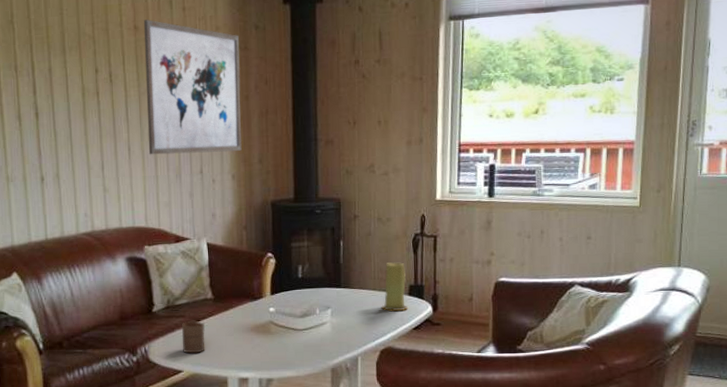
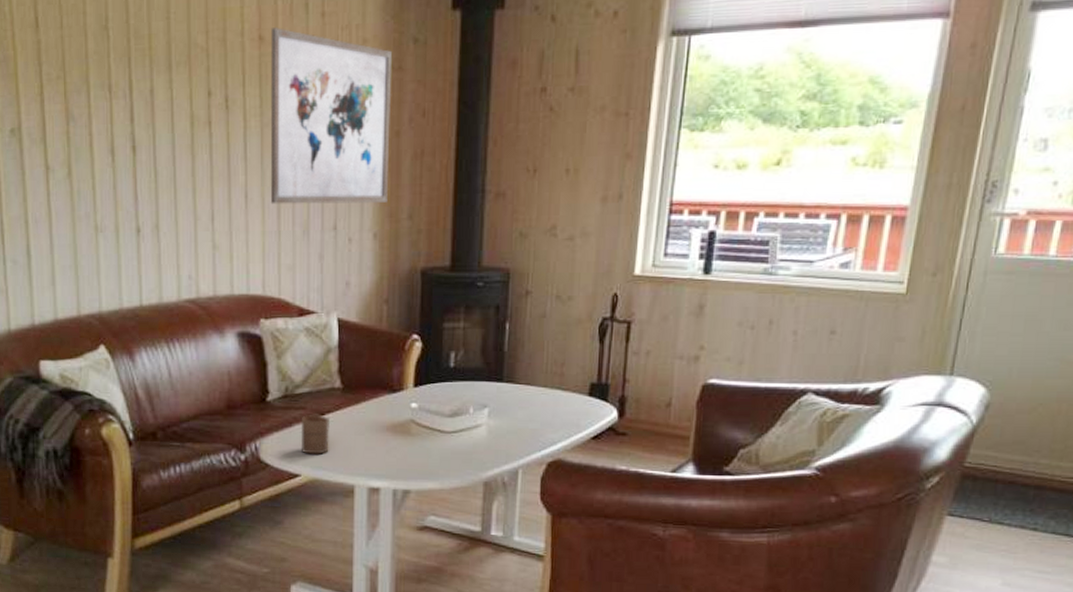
candle: present [381,262,409,312] -> none [552,353,588,416]

